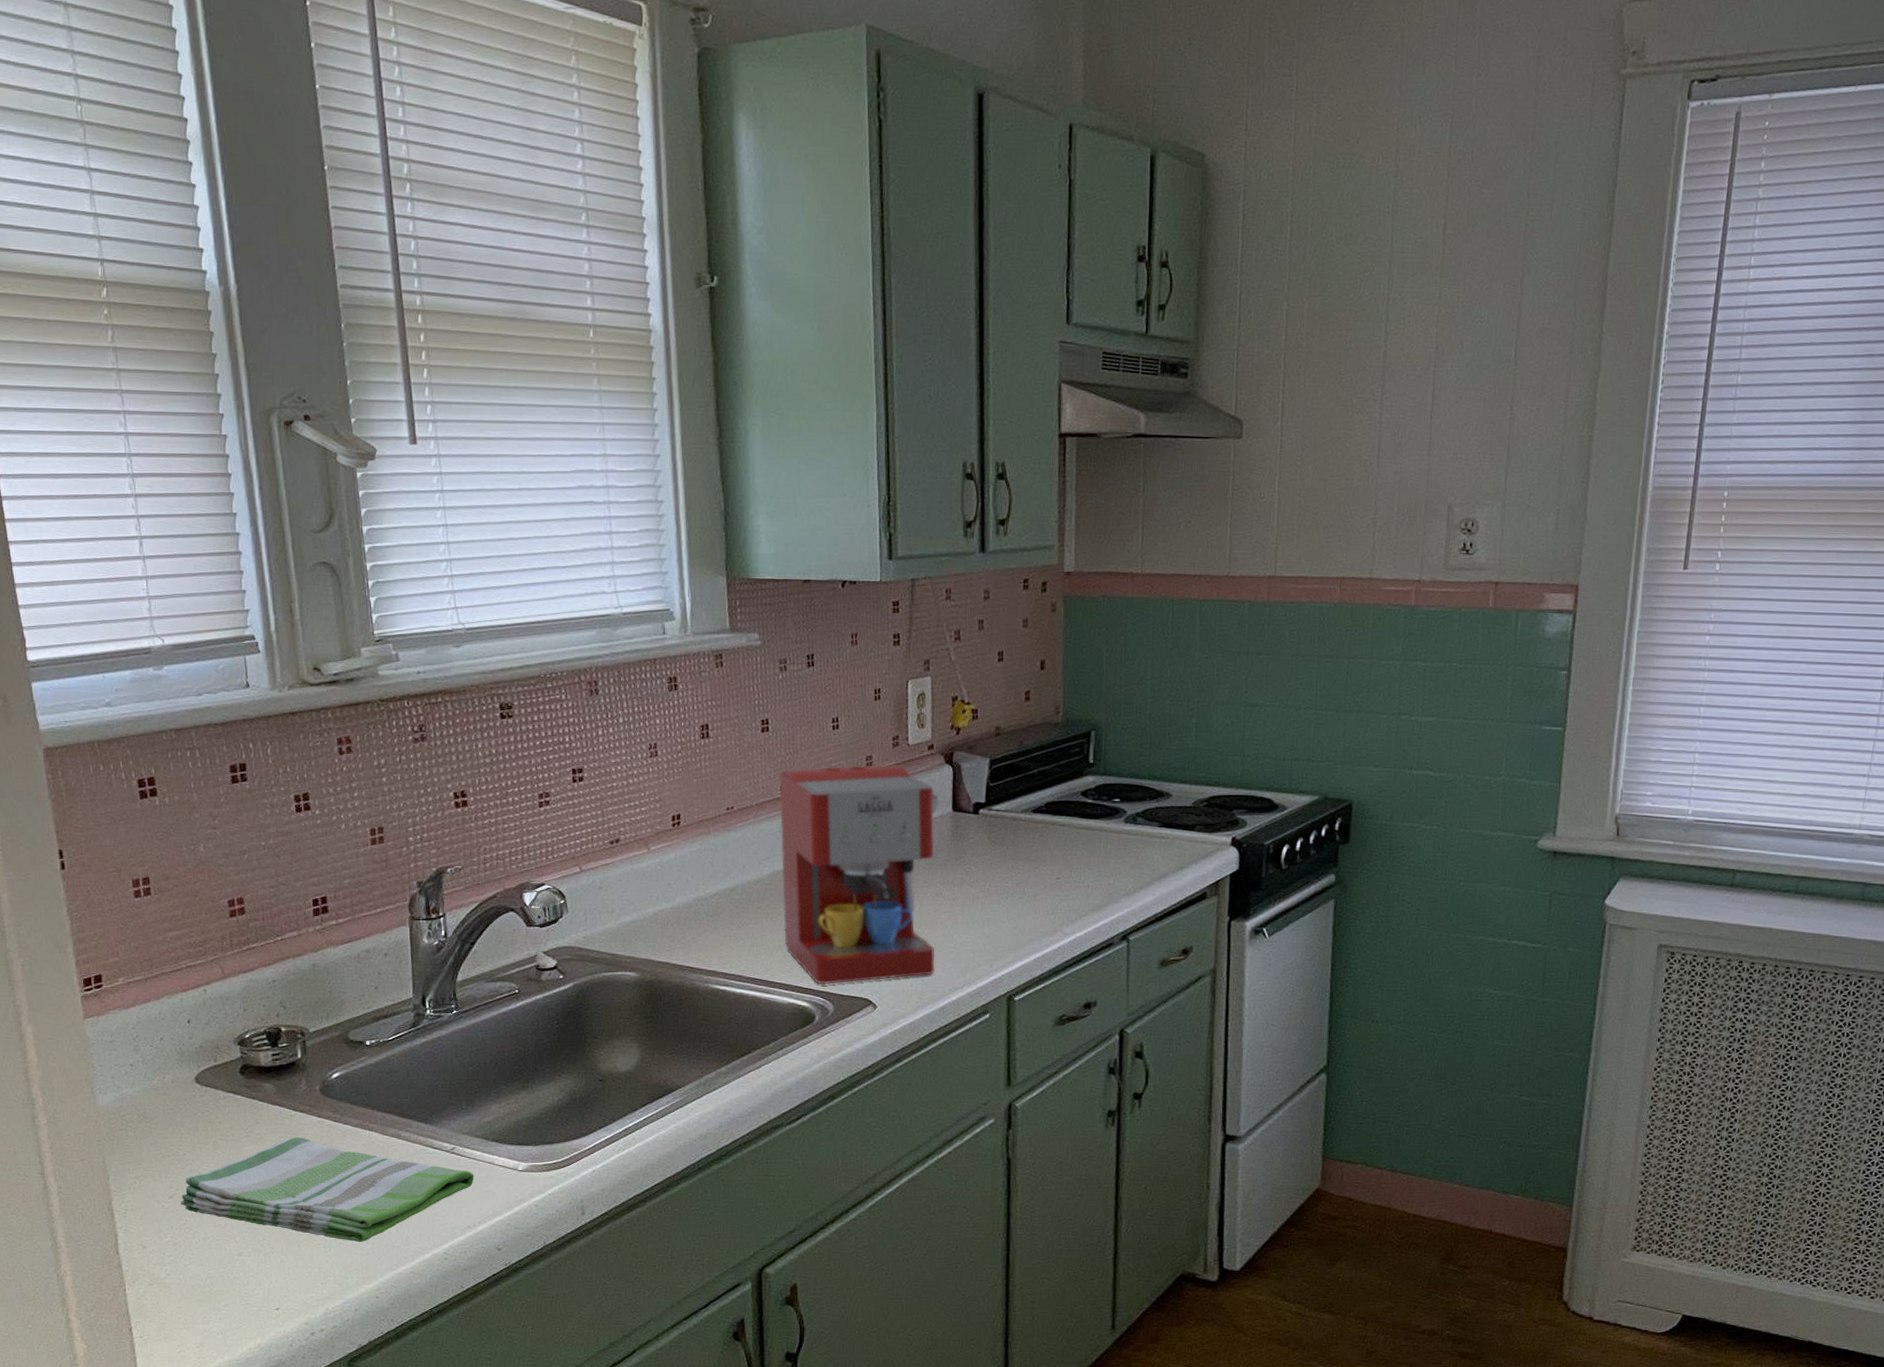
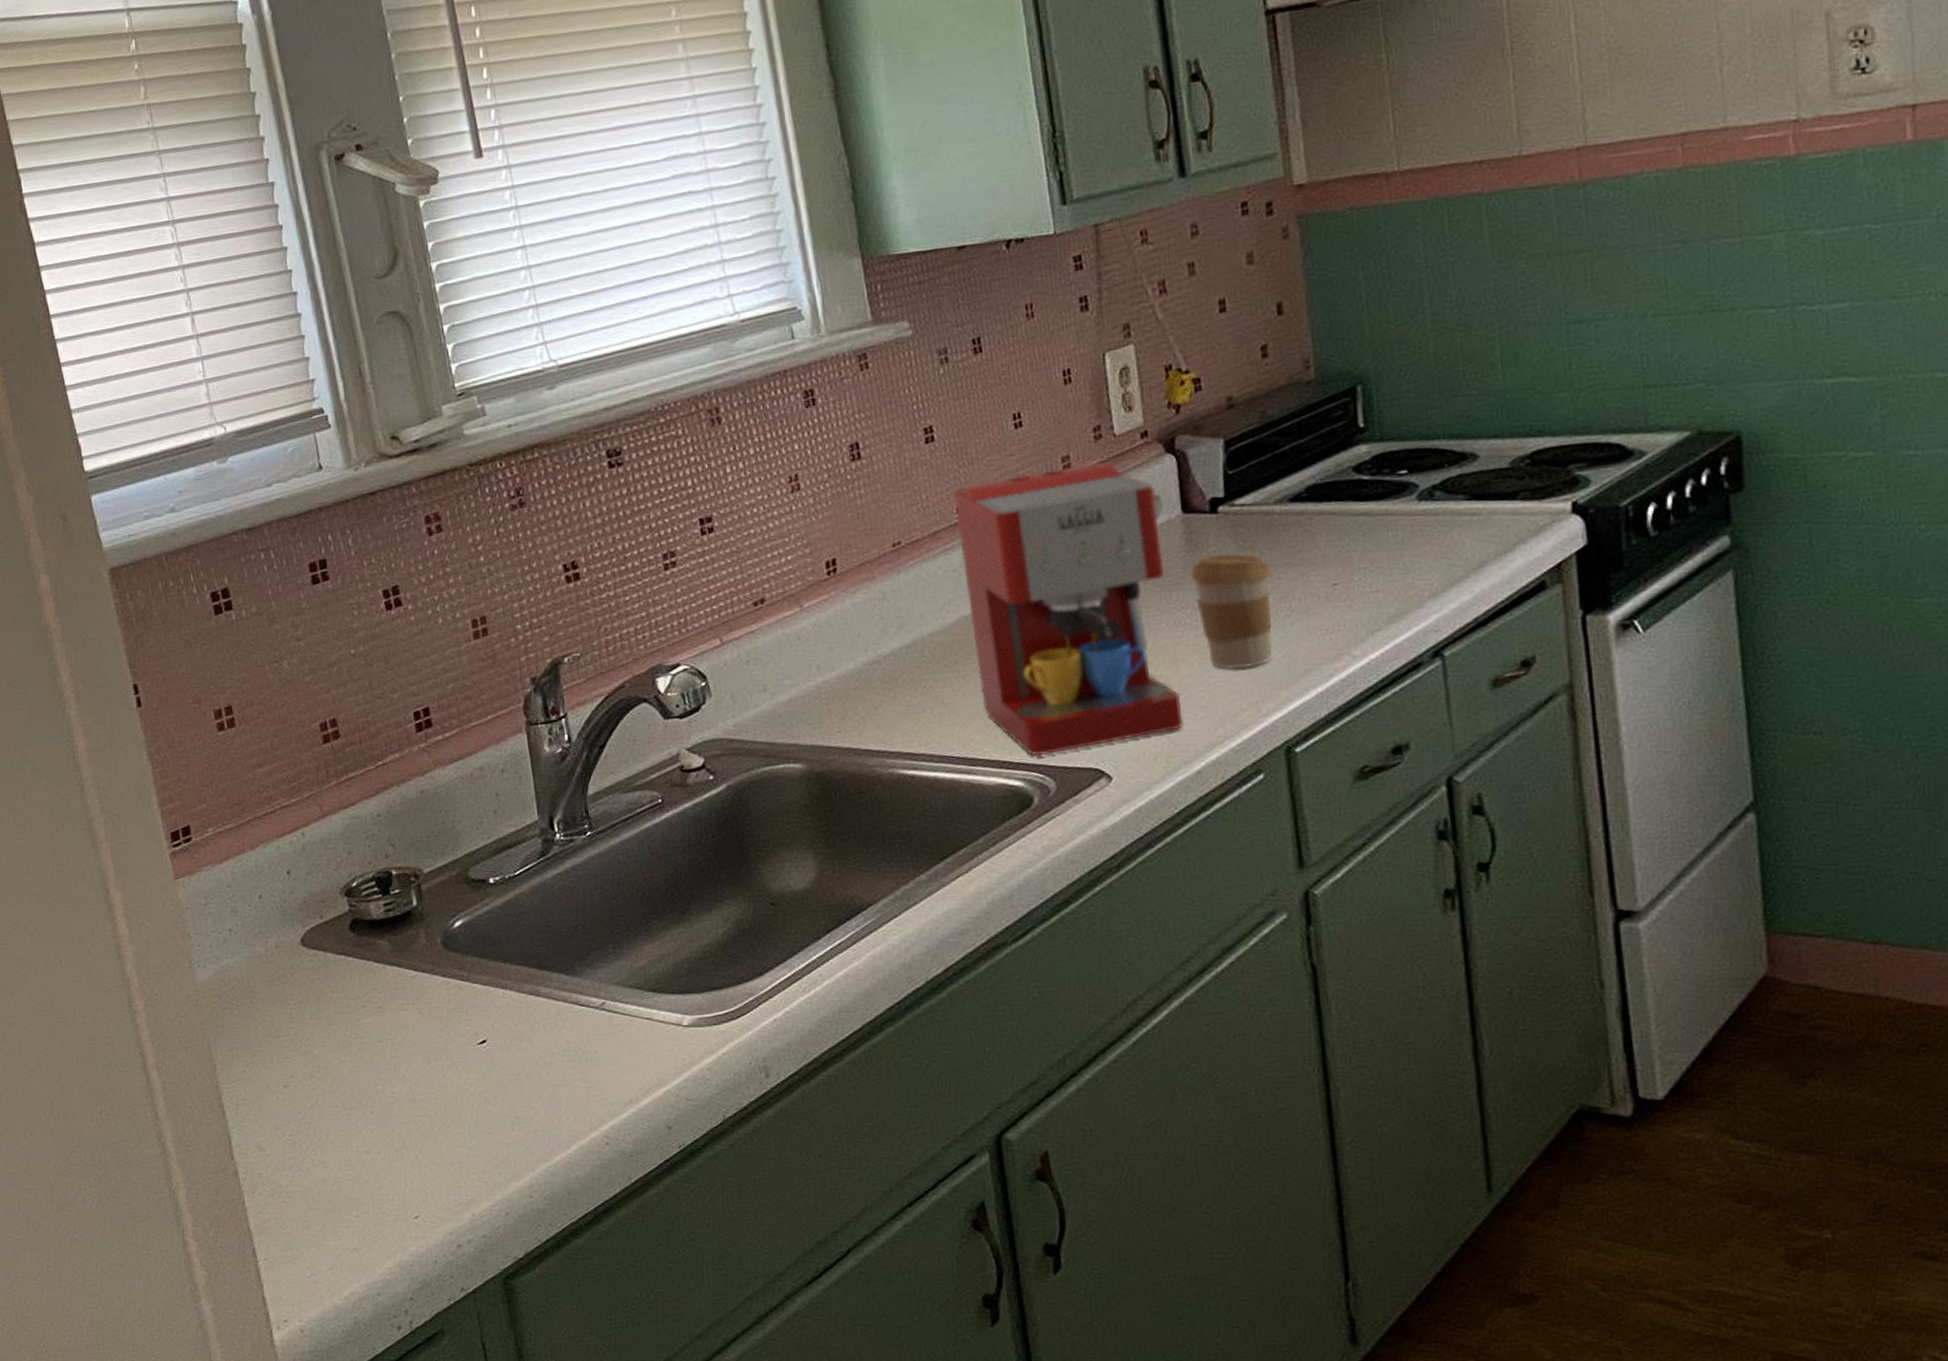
dish towel: present [180,1137,474,1243] -> none [296,1003,632,1129]
coffee cup: none [953,845,1013,934] -> present [1191,553,1273,669]

